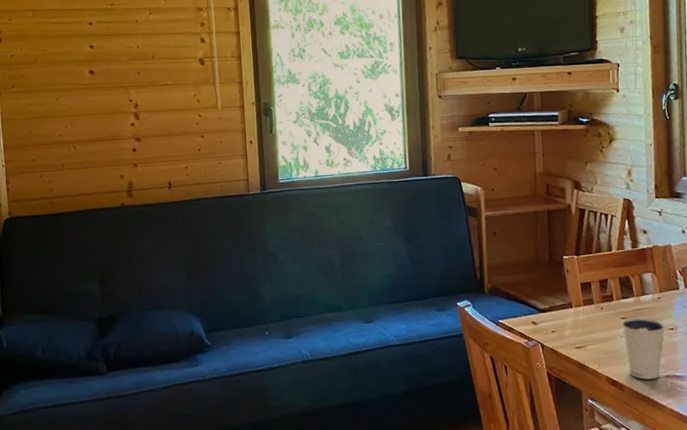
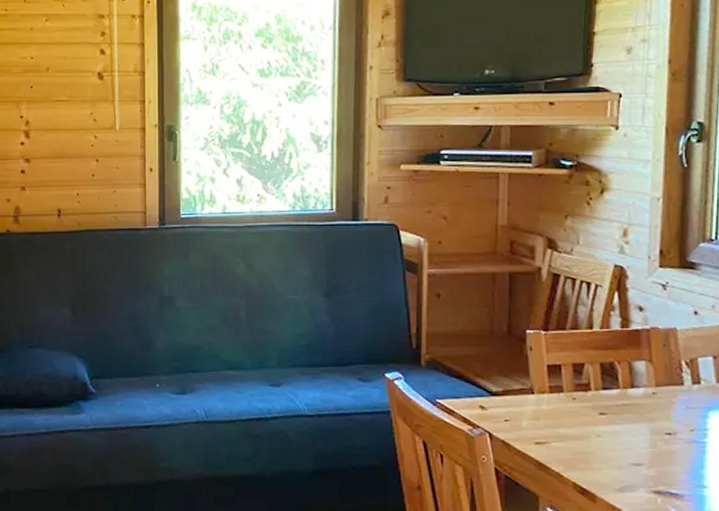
dixie cup: present [621,317,665,380] -> none [599,414,660,493]

